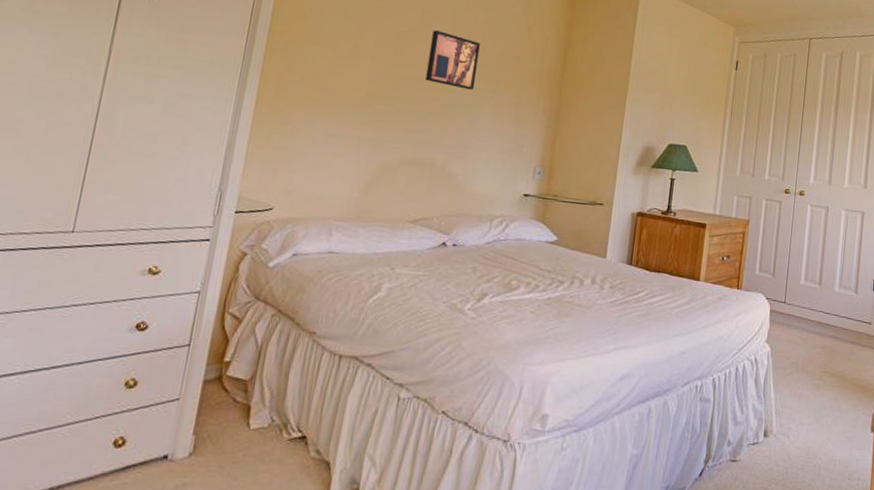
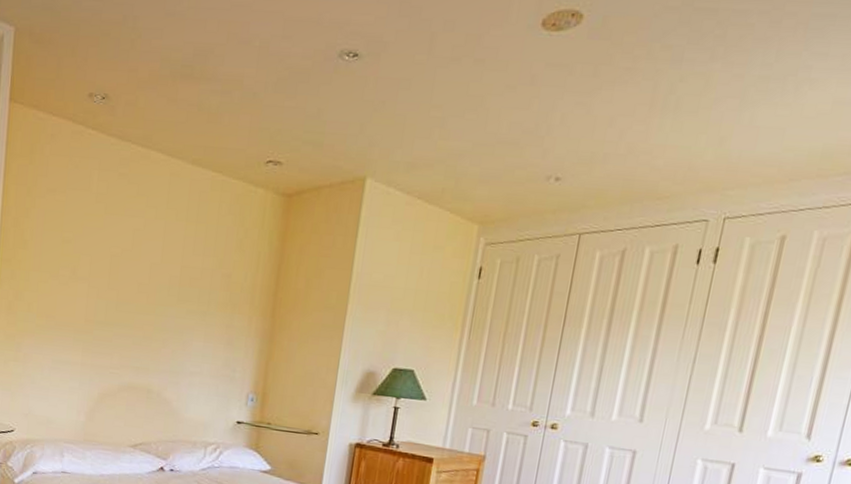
wall art: present [425,30,480,90] -> none [138,250,190,313]

